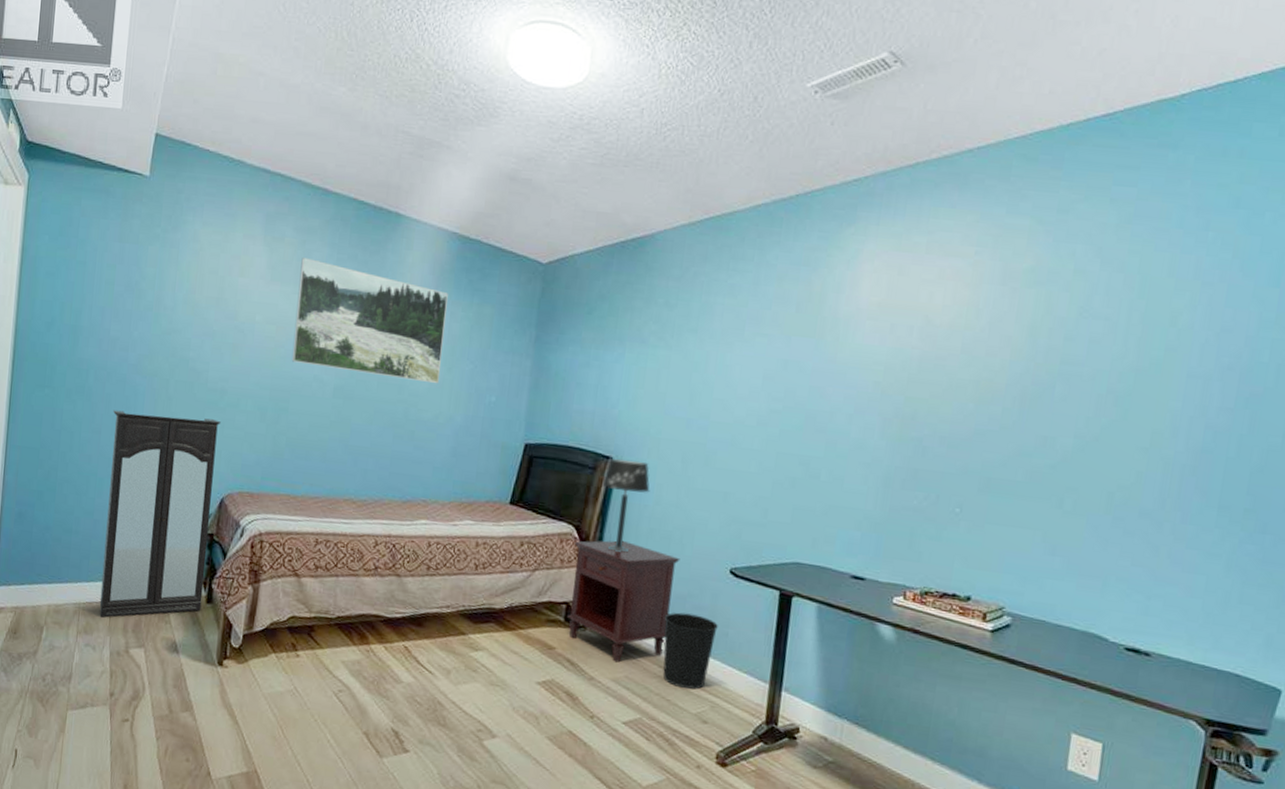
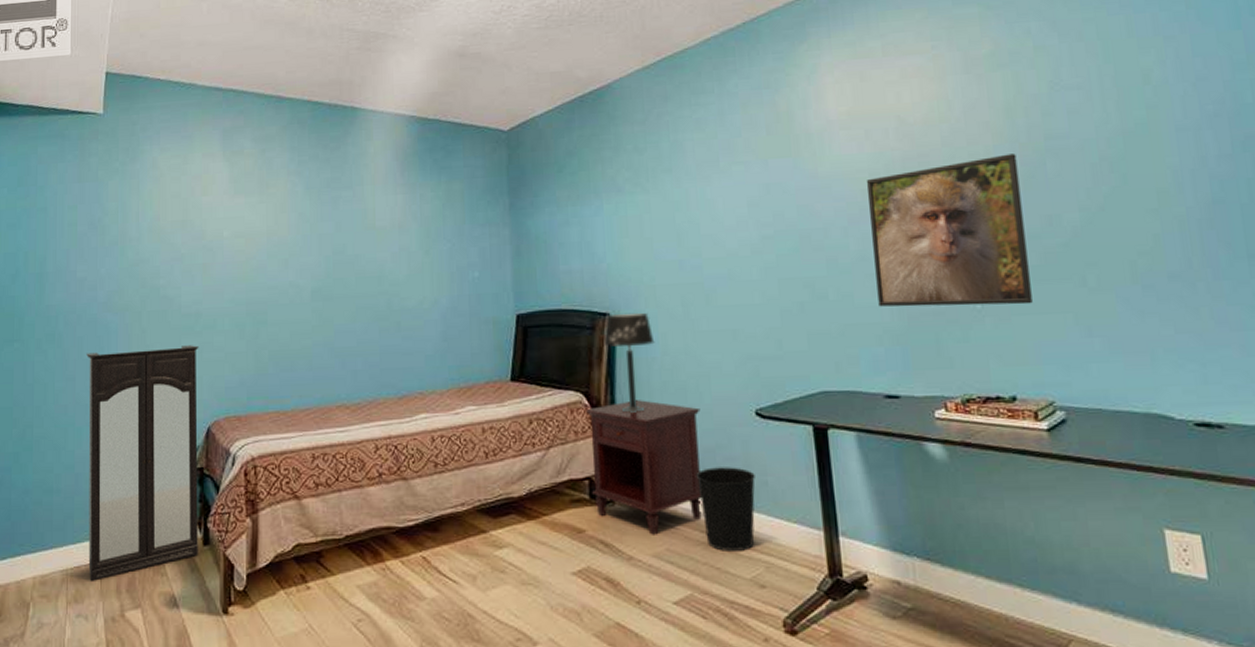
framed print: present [291,258,448,384] -> none [263,166,419,272]
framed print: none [865,371,1029,516] -> present [866,154,1033,307]

